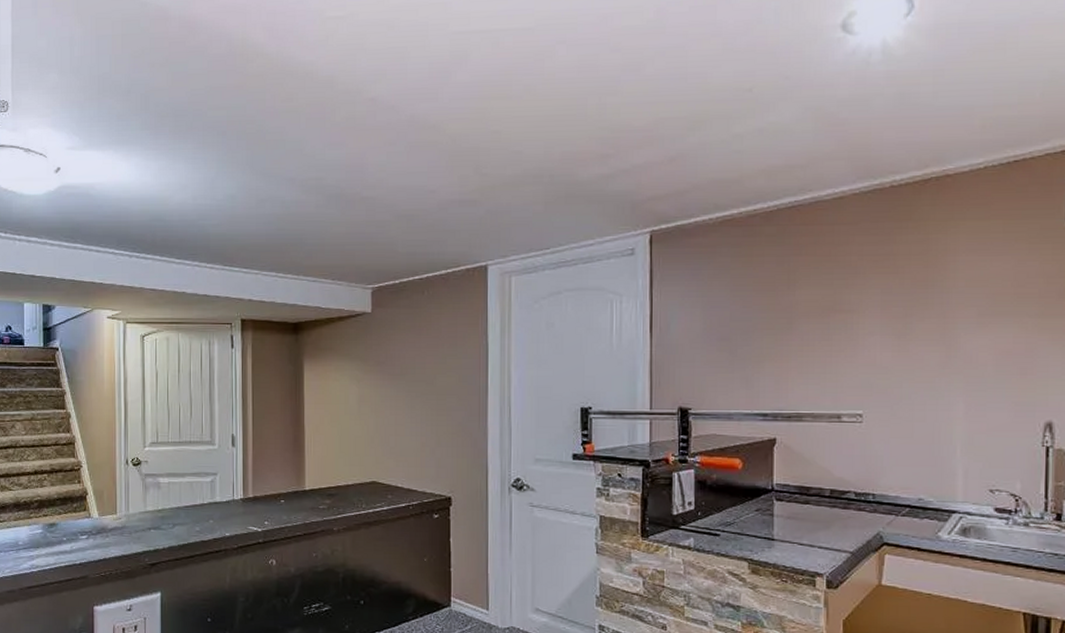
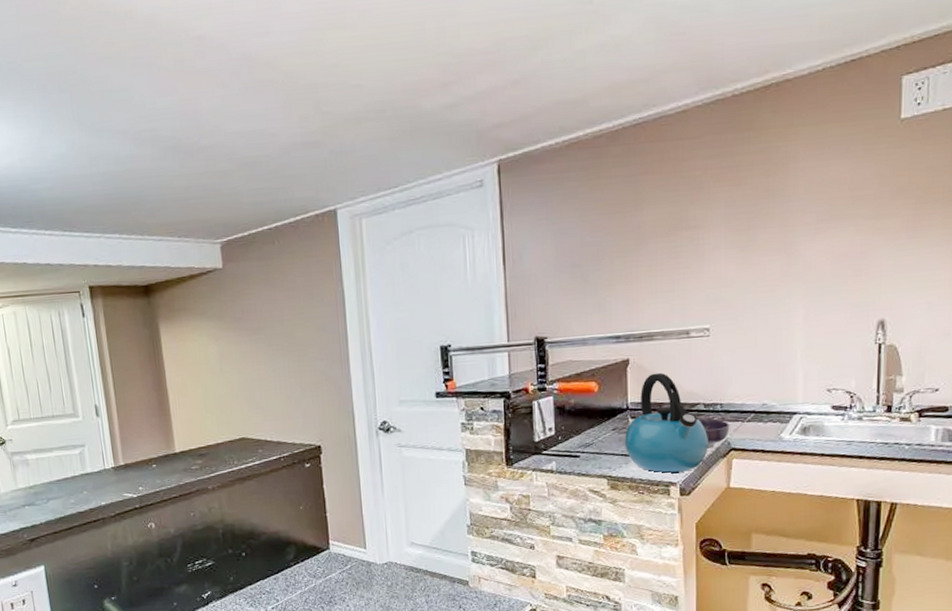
kettle: none [769,455,859,563] -> present [625,372,708,473]
bowl: none [847,507,883,539] -> present [697,418,730,447]

